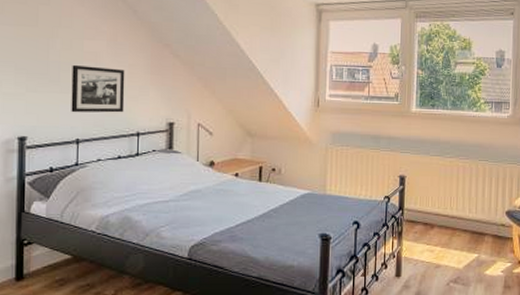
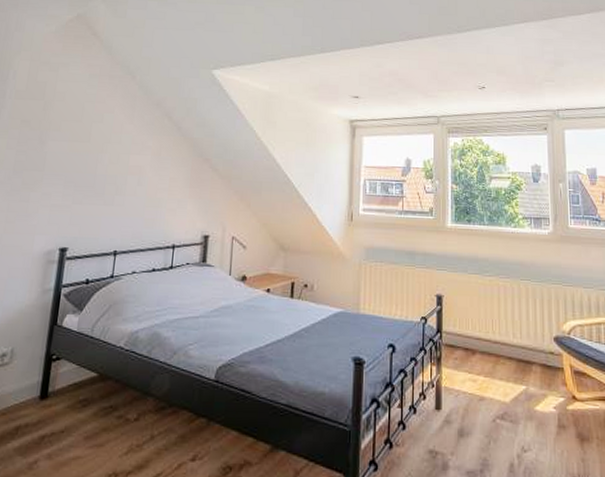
picture frame: present [71,64,125,113] -> none [112,178,166,225]

